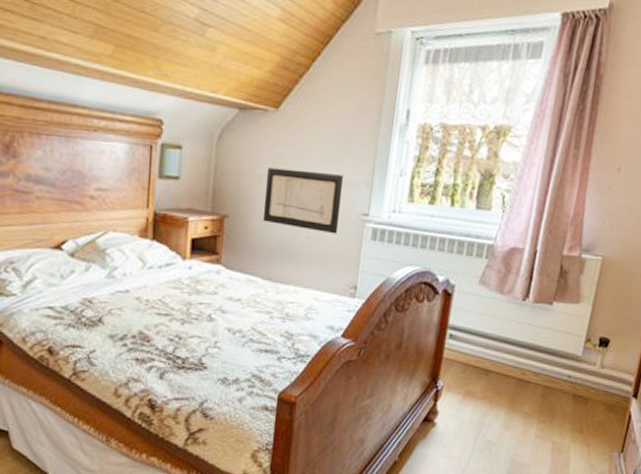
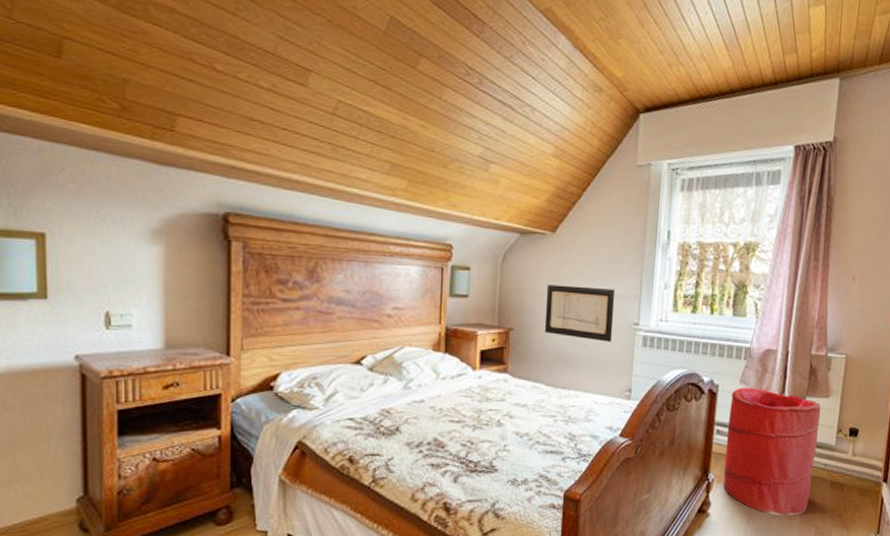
laundry hamper: none [453,288,569,429] -> present [723,387,821,516]

